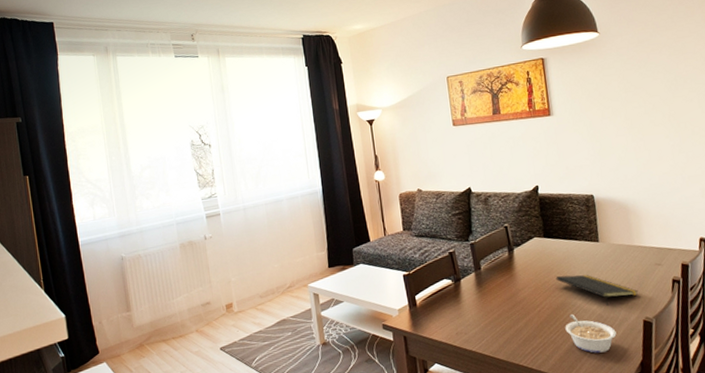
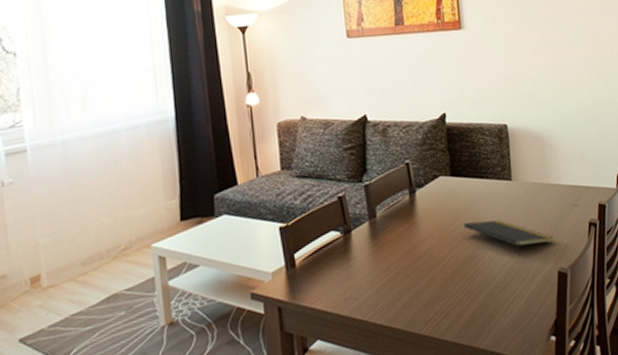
legume: present [565,313,617,353] -> none [472,267,529,314]

